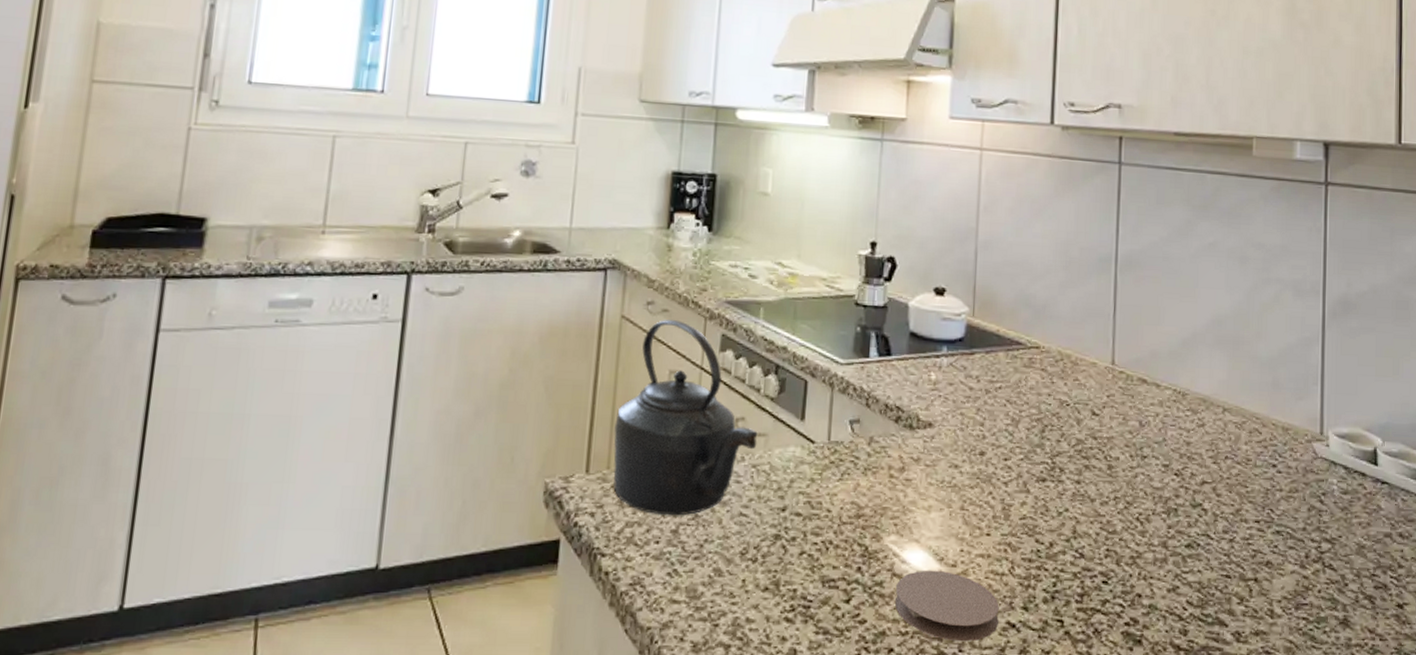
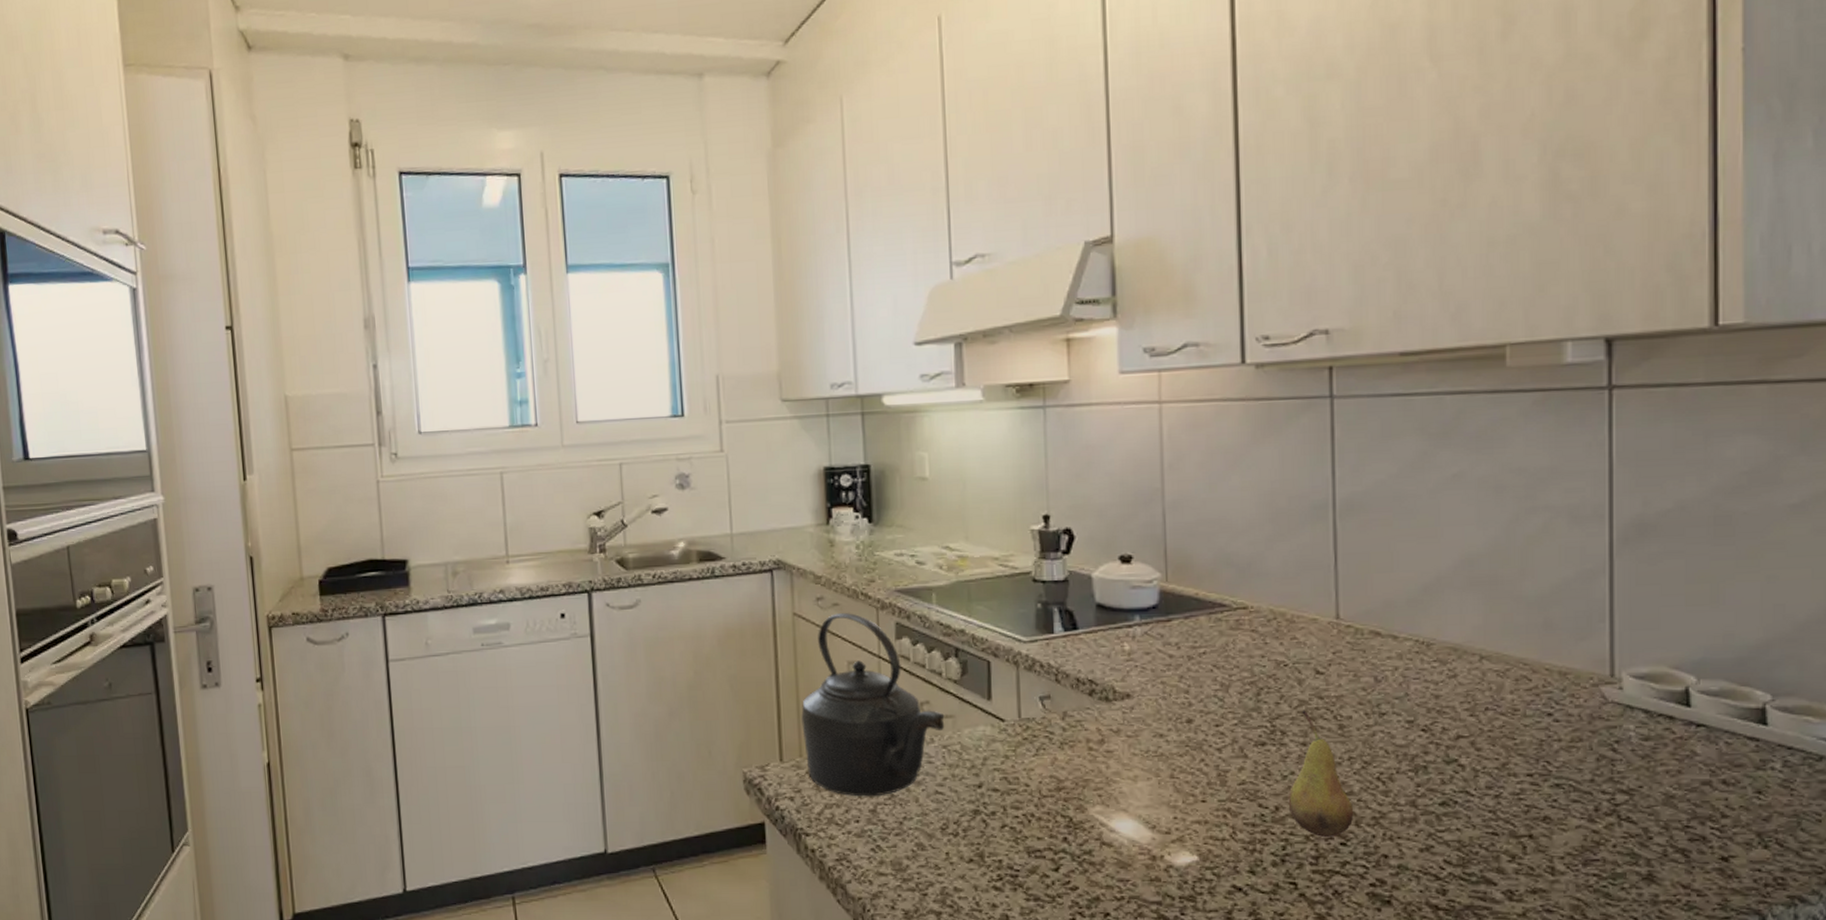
coaster: present [894,570,999,642] -> none [1105,837,1223,906]
fruit: none [1061,449,1116,575] -> present [1288,710,1354,837]

